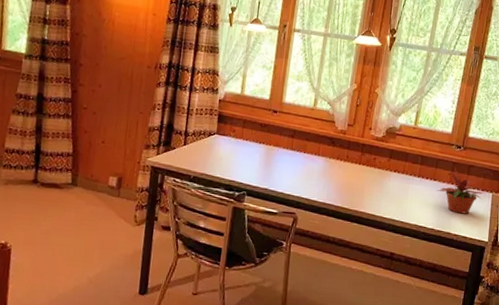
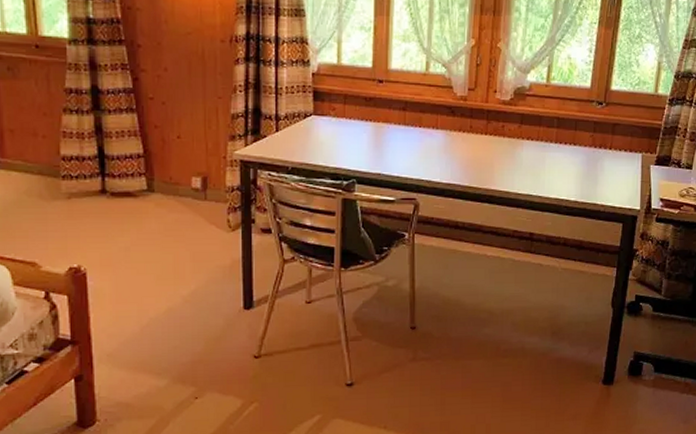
potted plant: present [437,168,485,214] -> none [578,128,634,181]

